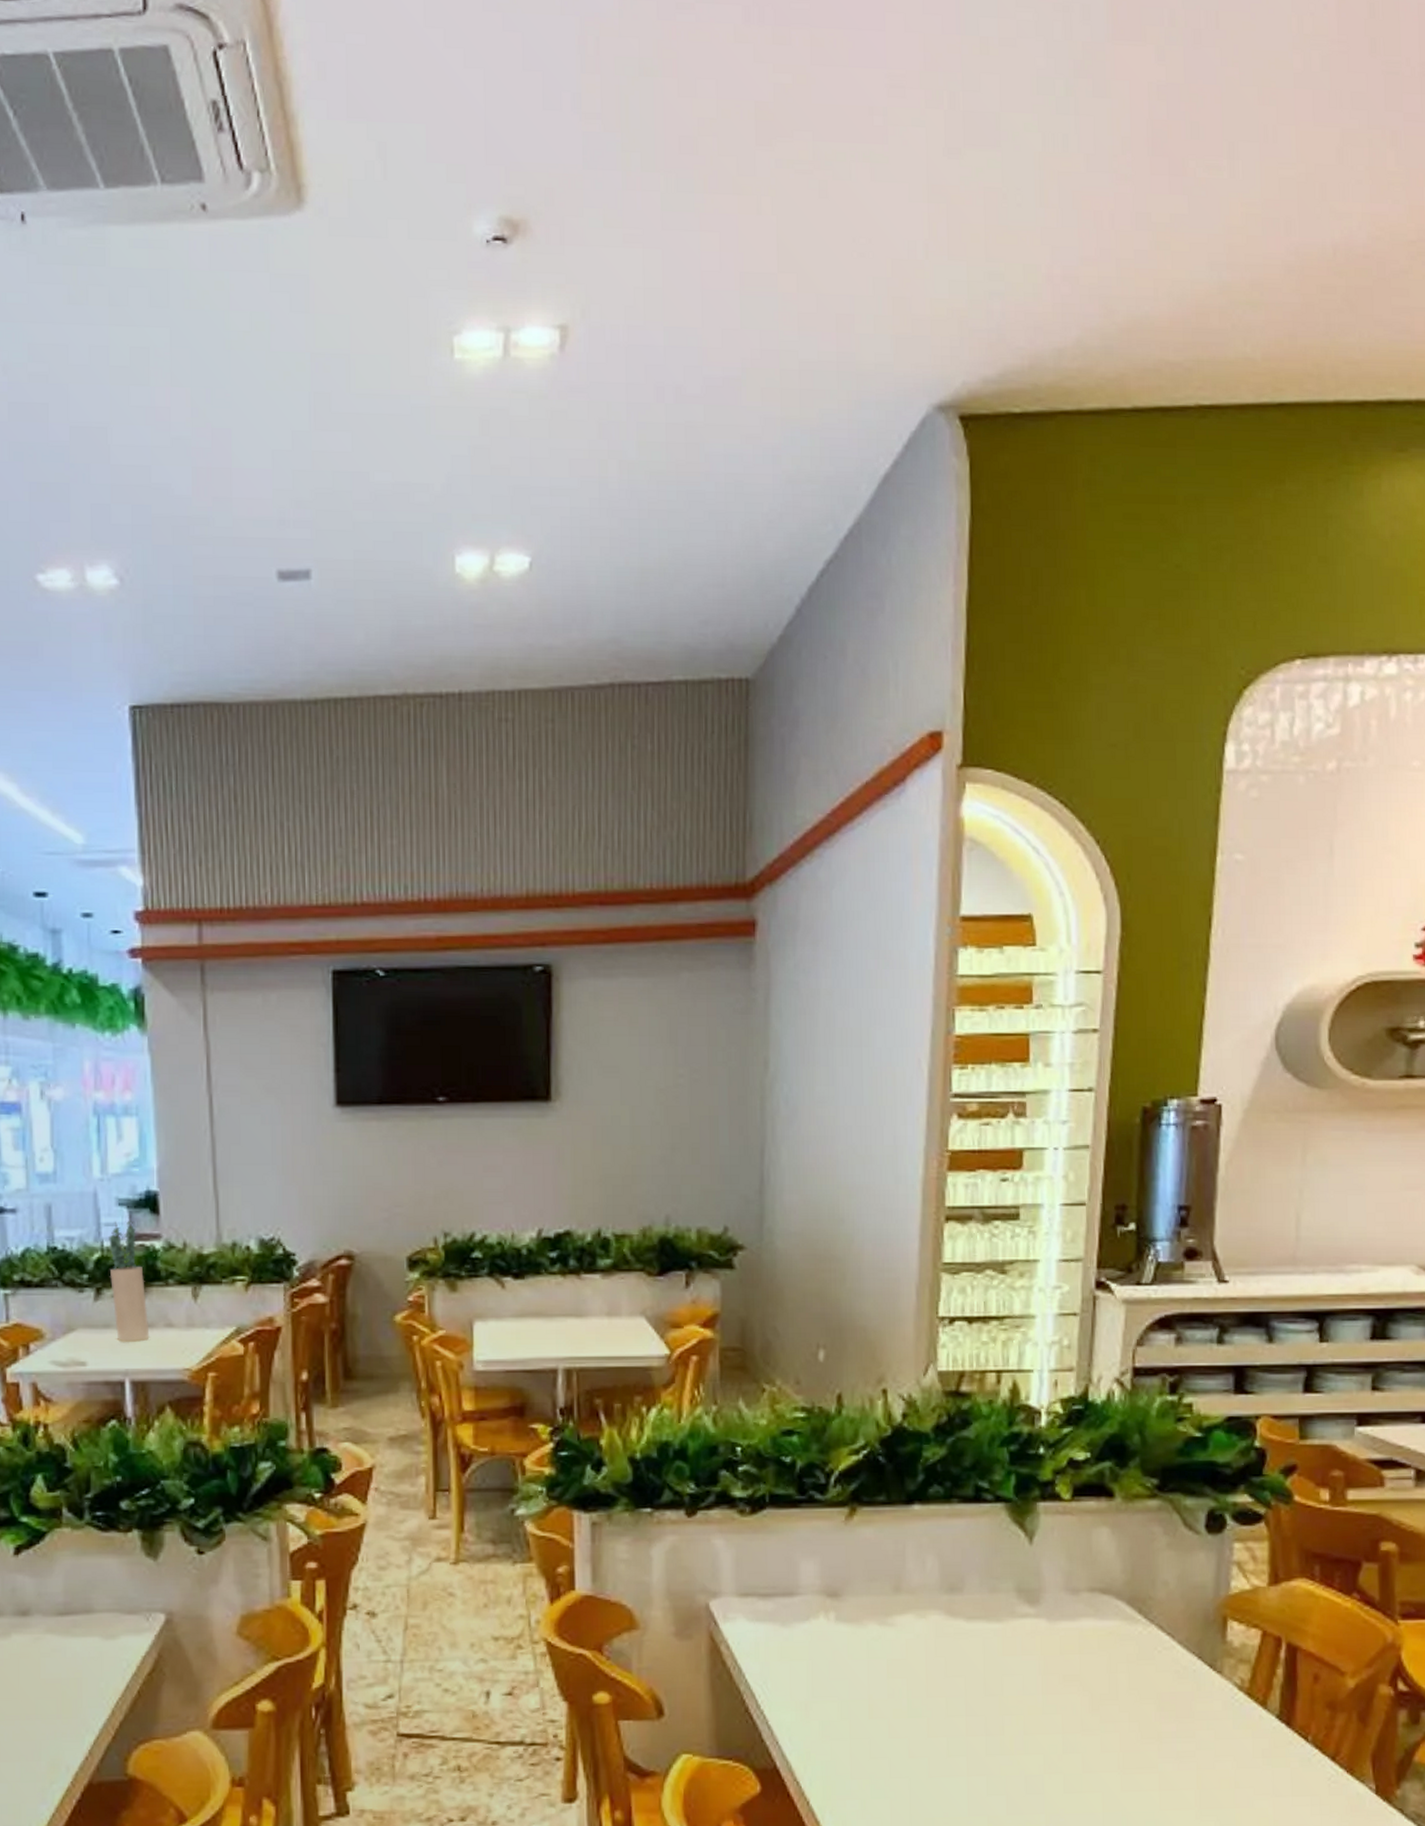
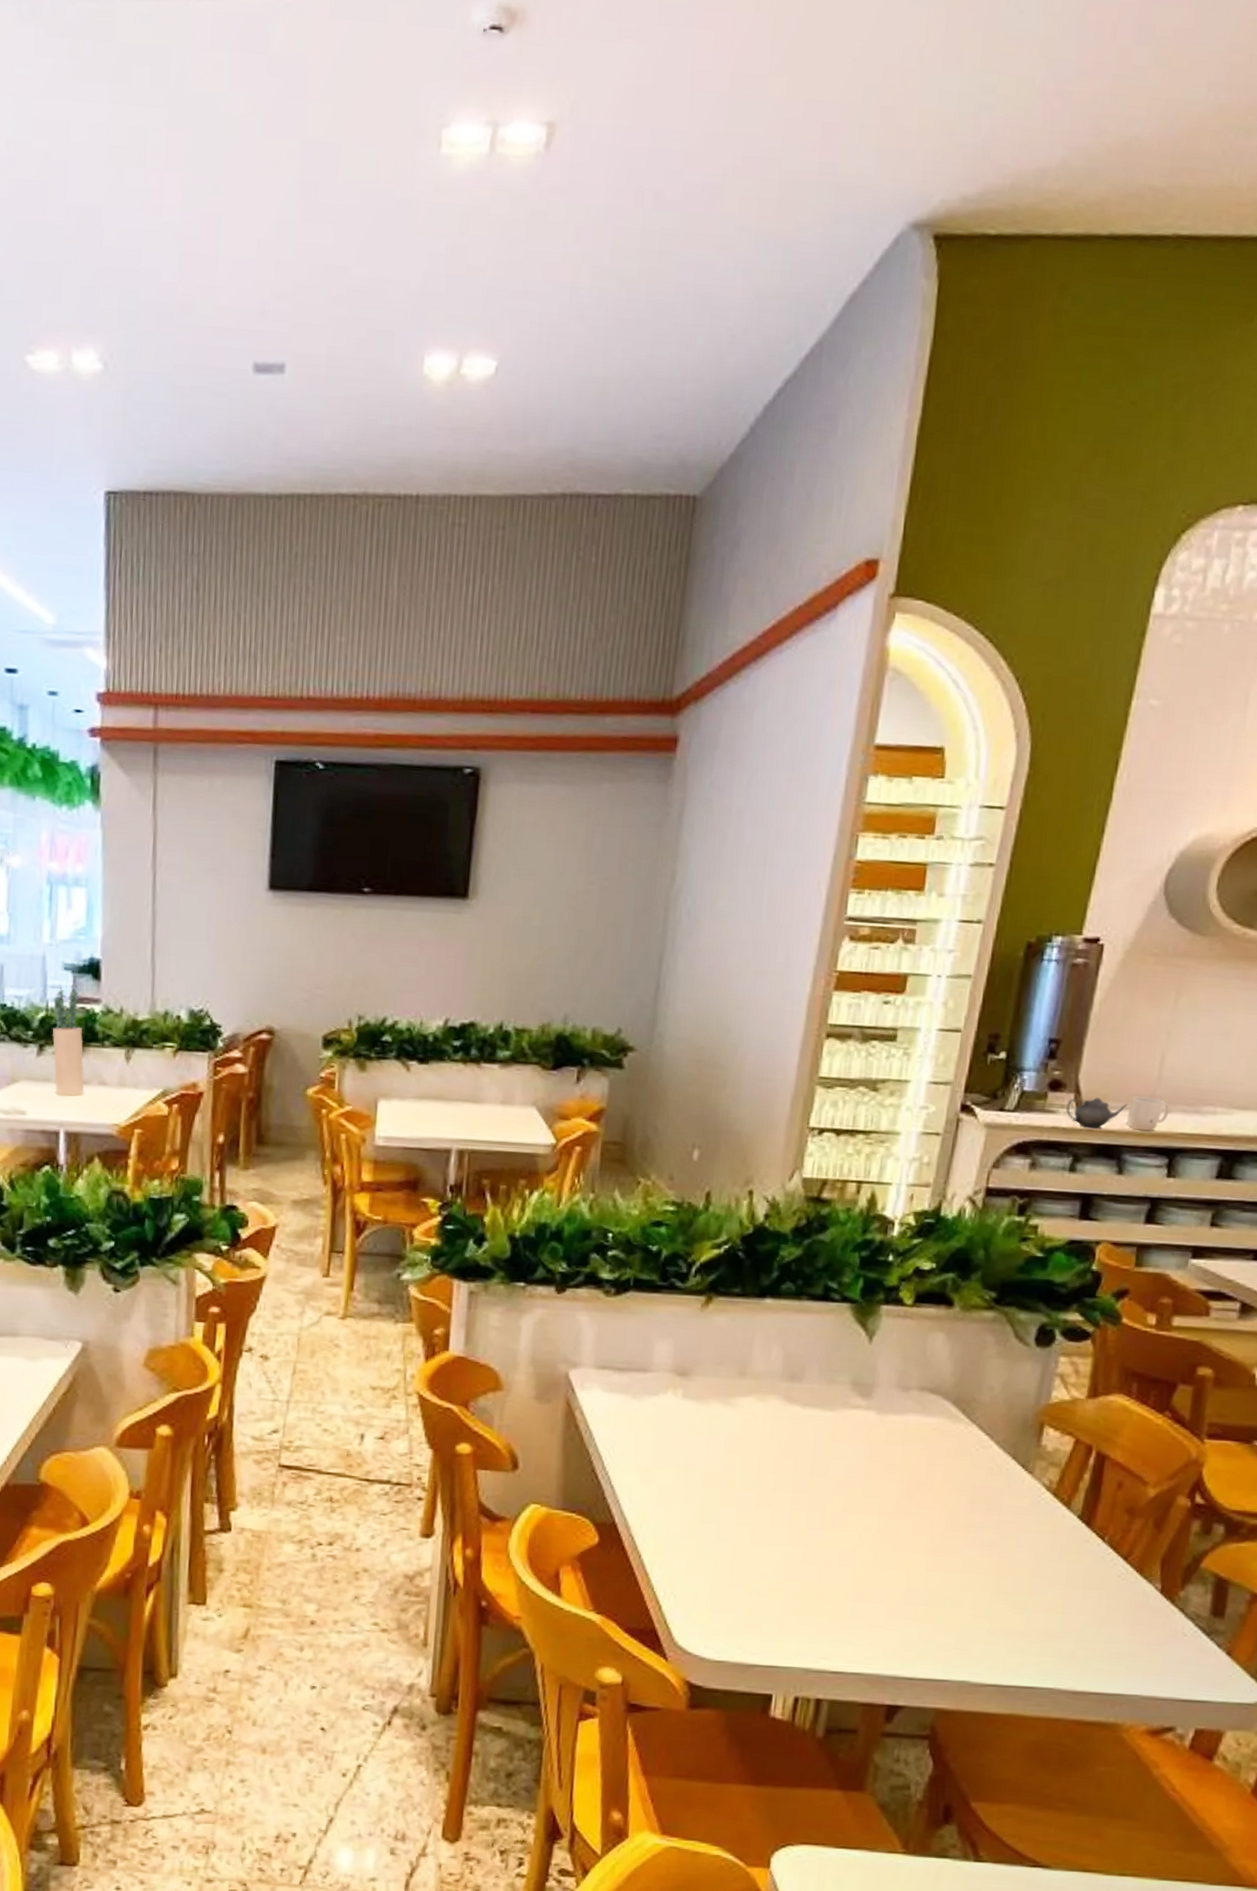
teapot: none [1204,1263,1269,1296] -> present [1065,1097,1129,1128]
mug: none [1269,1258,1313,1295] -> present [1125,1096,1170,1131]

